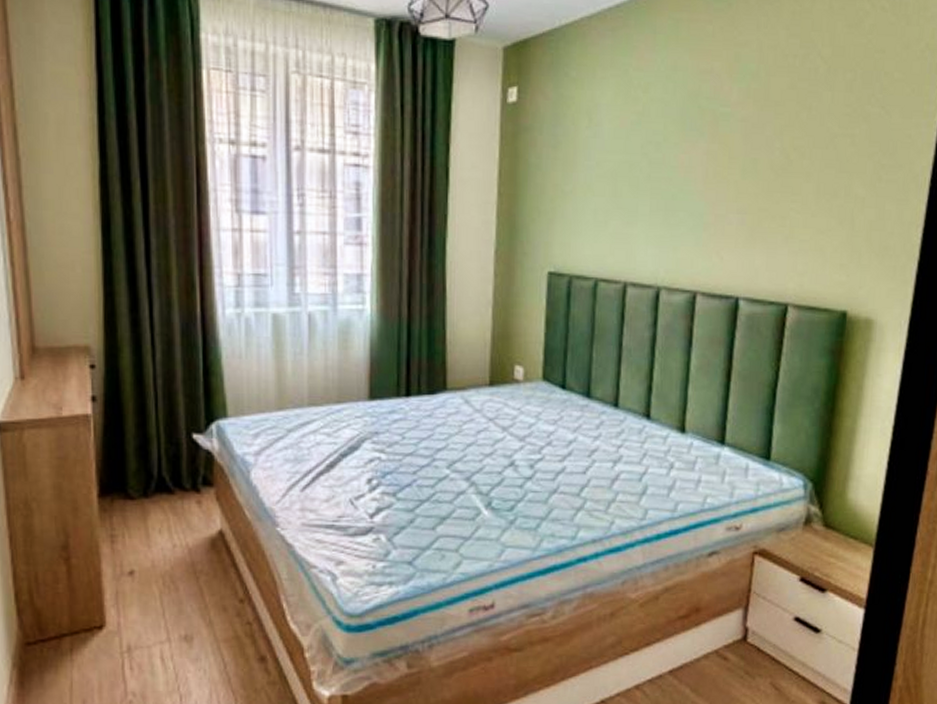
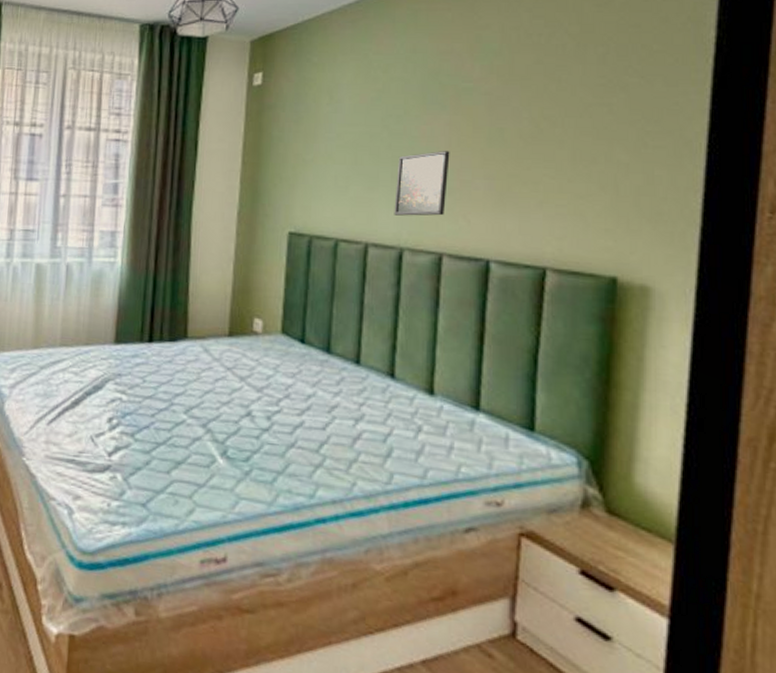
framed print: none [652,182,707,253] -> present [394,151,450,216]

